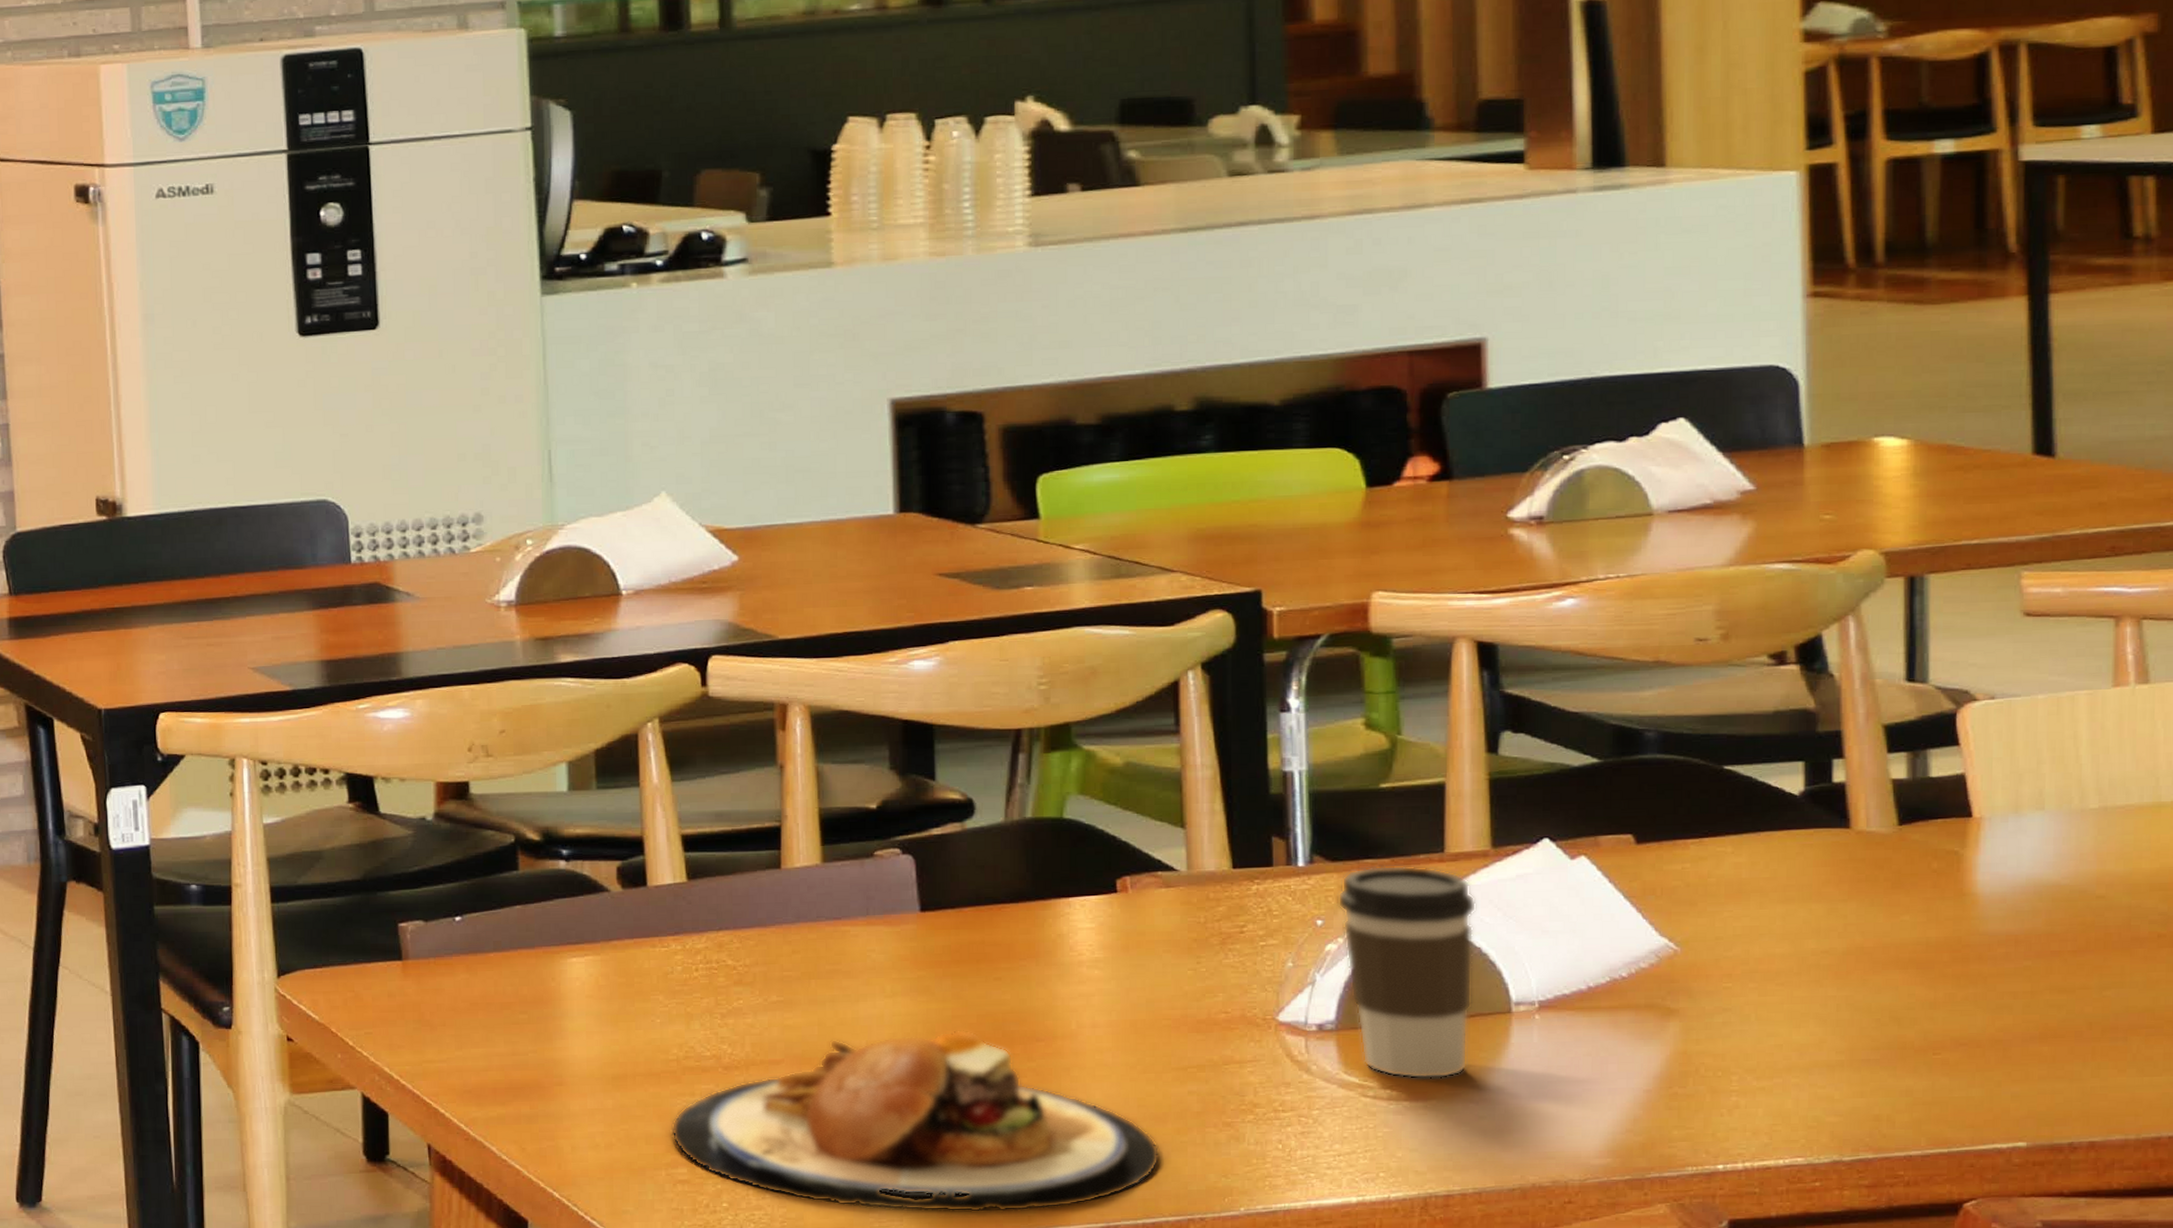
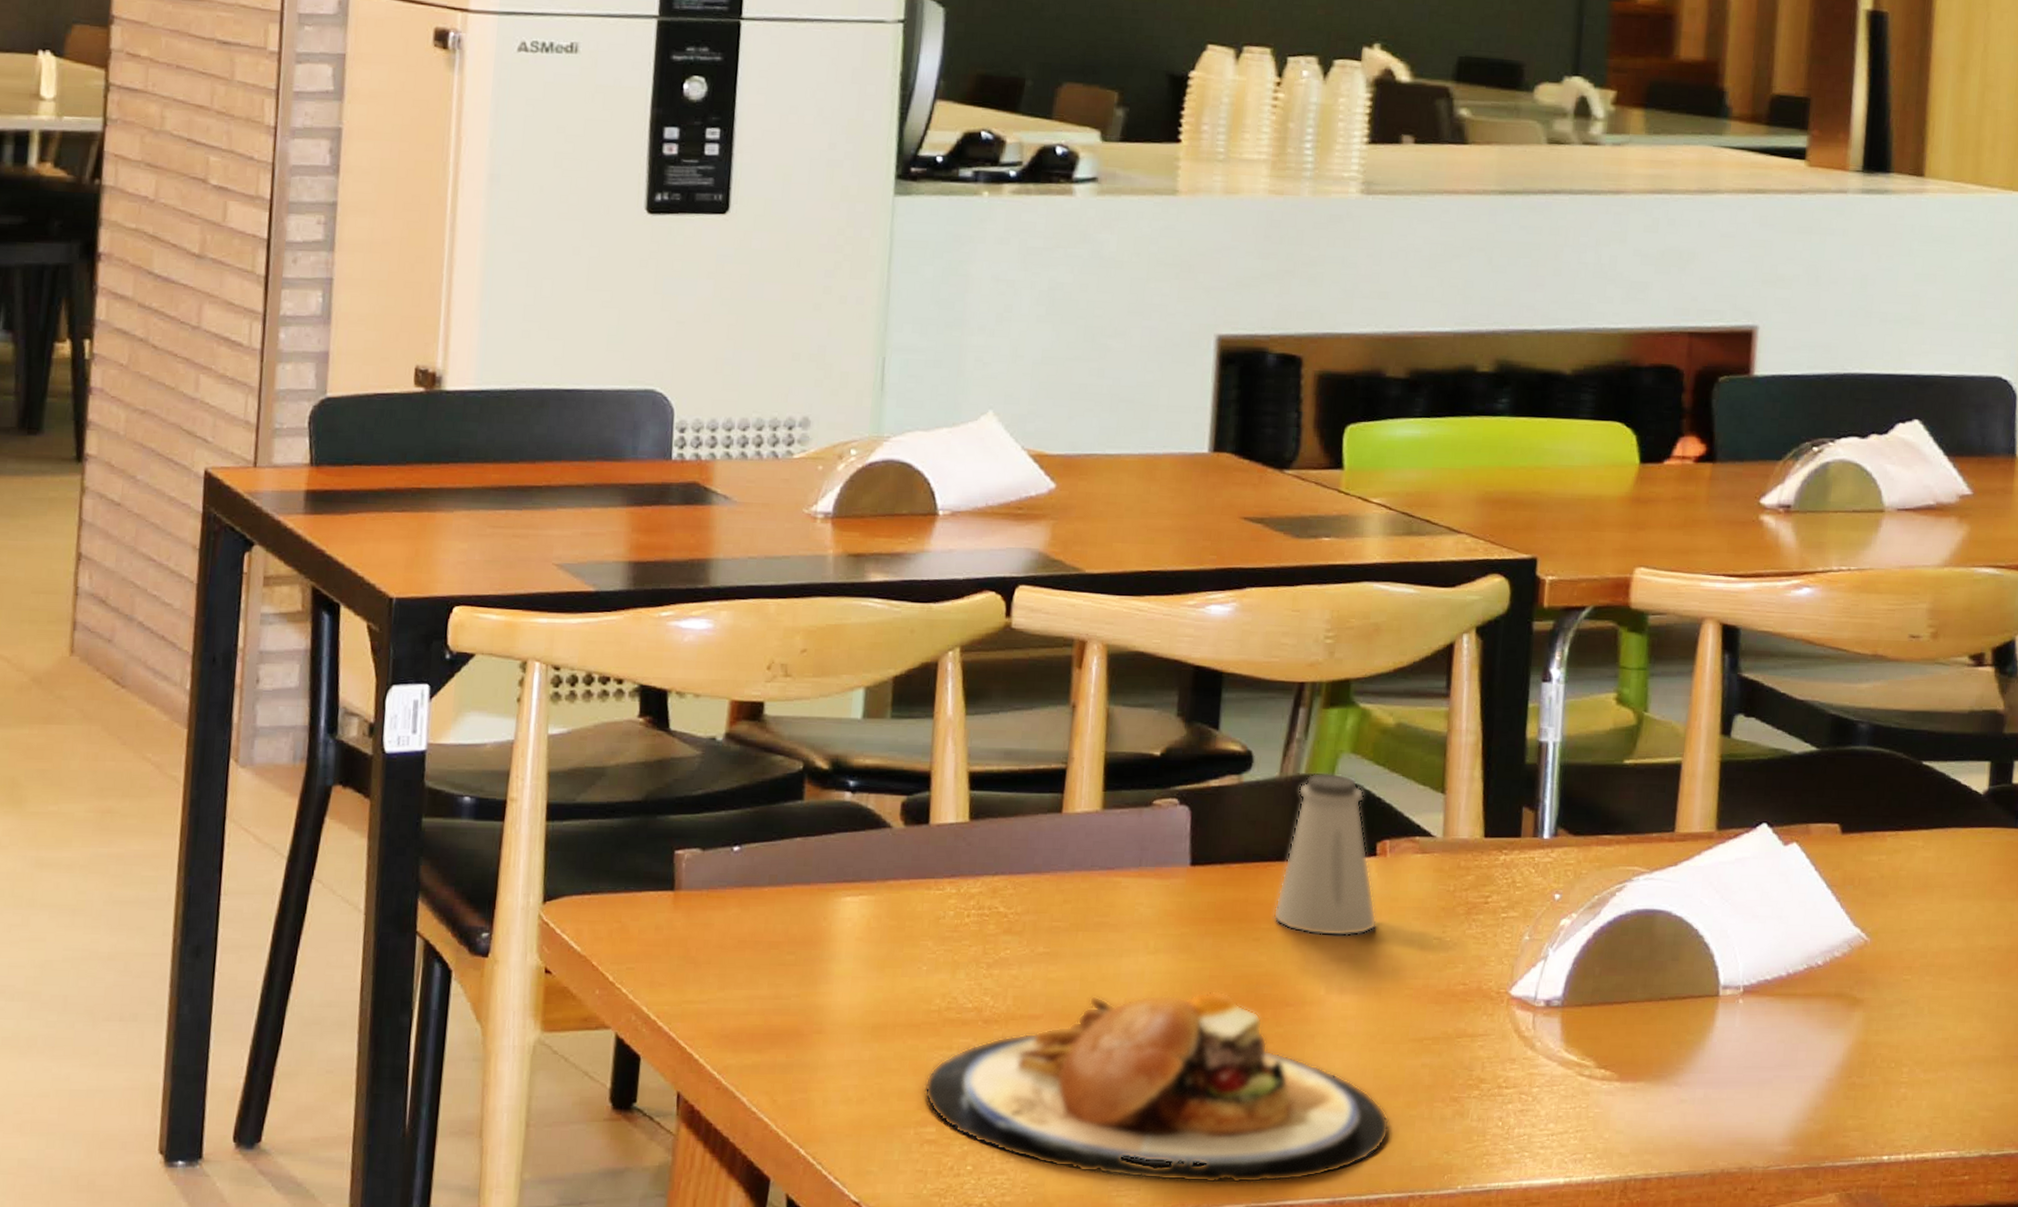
saltshaker: none [1013,814,1125,973] -> present [1273,772,1378,937]
coffee cup: present [1337,865,1477,1079] -> none [1575,842,1698,1060]

